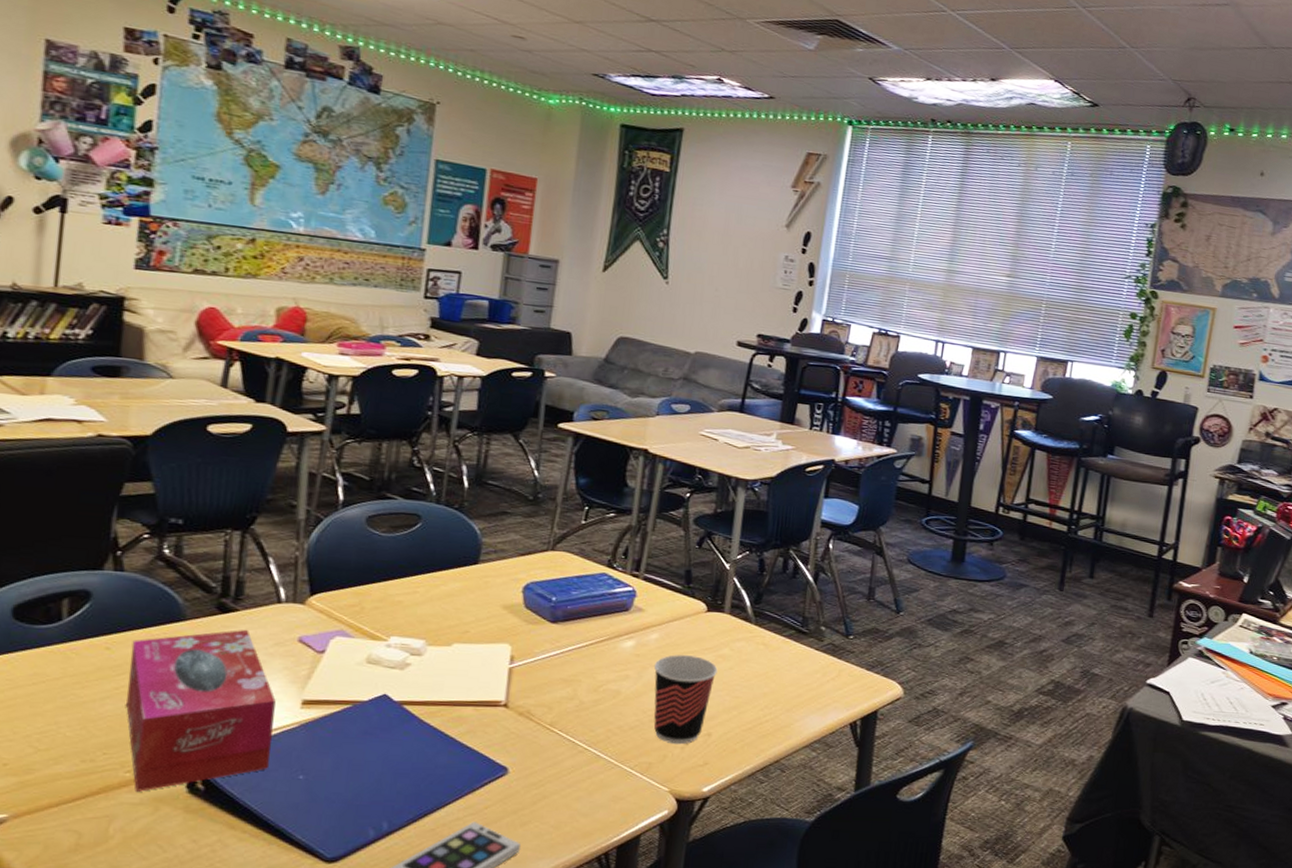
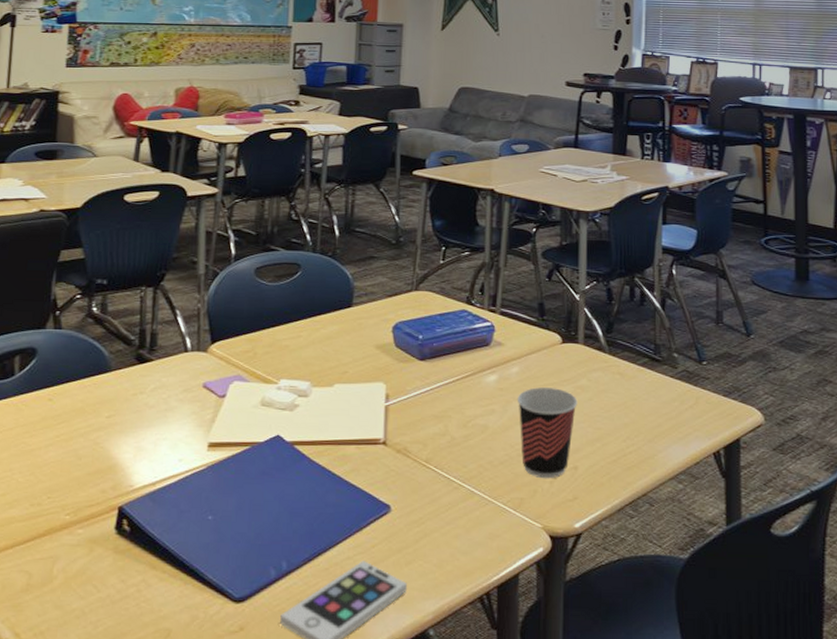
tissue box: present [126,629,276,792] -> none [65,377,186,533]

